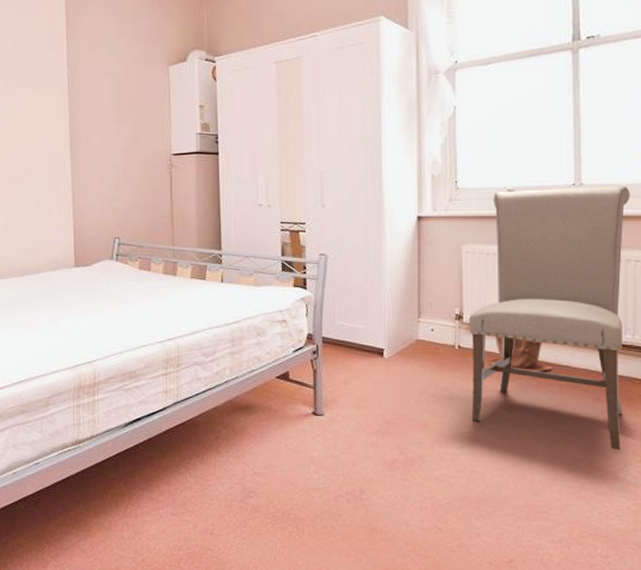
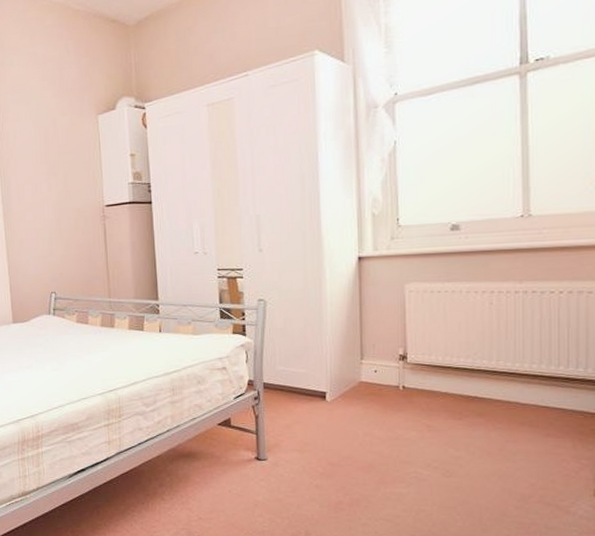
chair: present [468,186,630,451] -> none [413,215,582,486]
plant pot: present [489,336,553,372] -> none [435,375,501,410]

